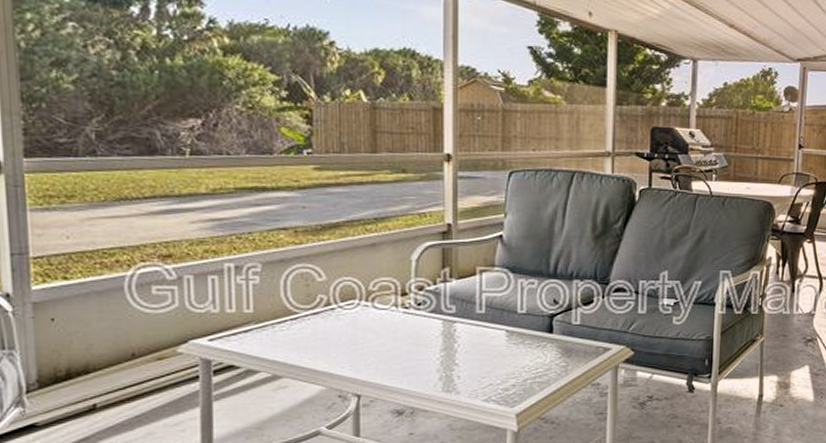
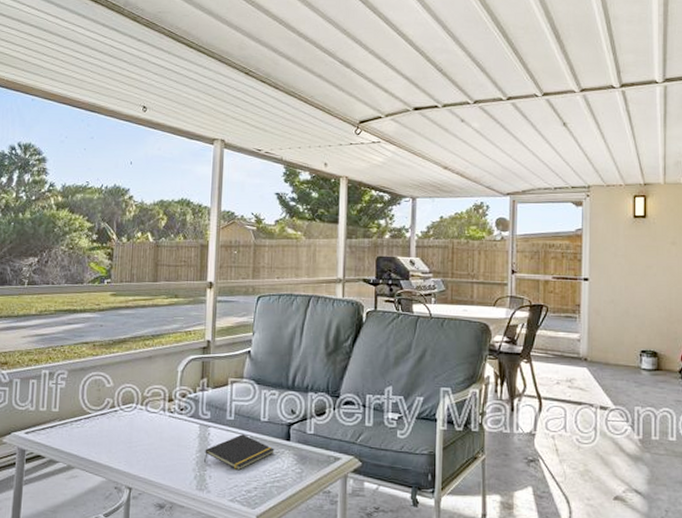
notepad: none [451,329,535,368] -> present [204,434,275,471]

